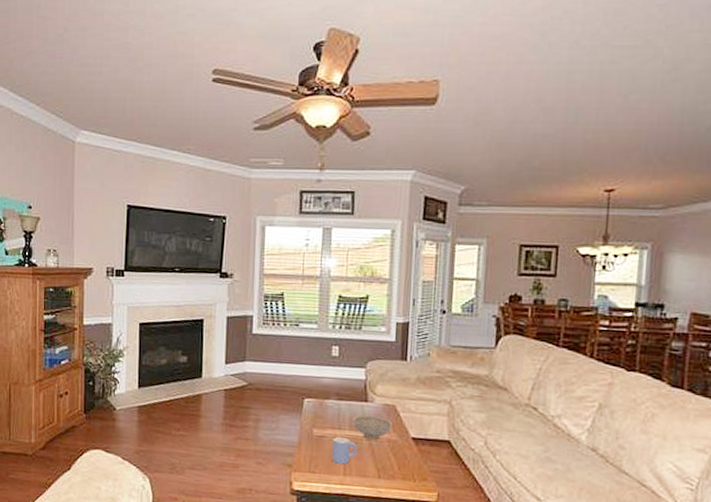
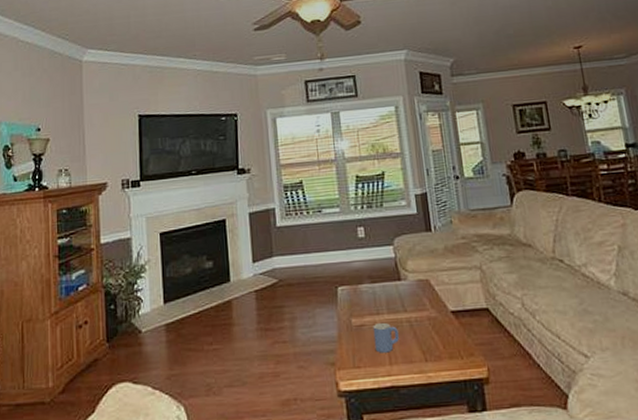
decorative bowl: present [353,414,393,441] -> none [389,293,430,322]

